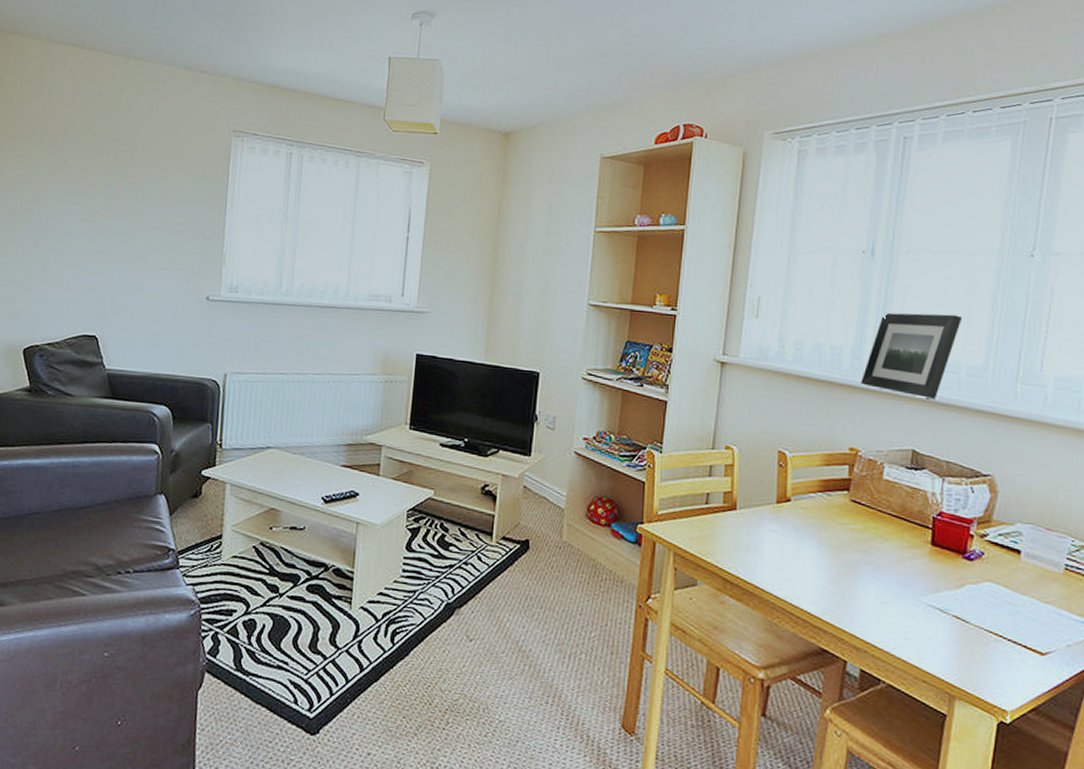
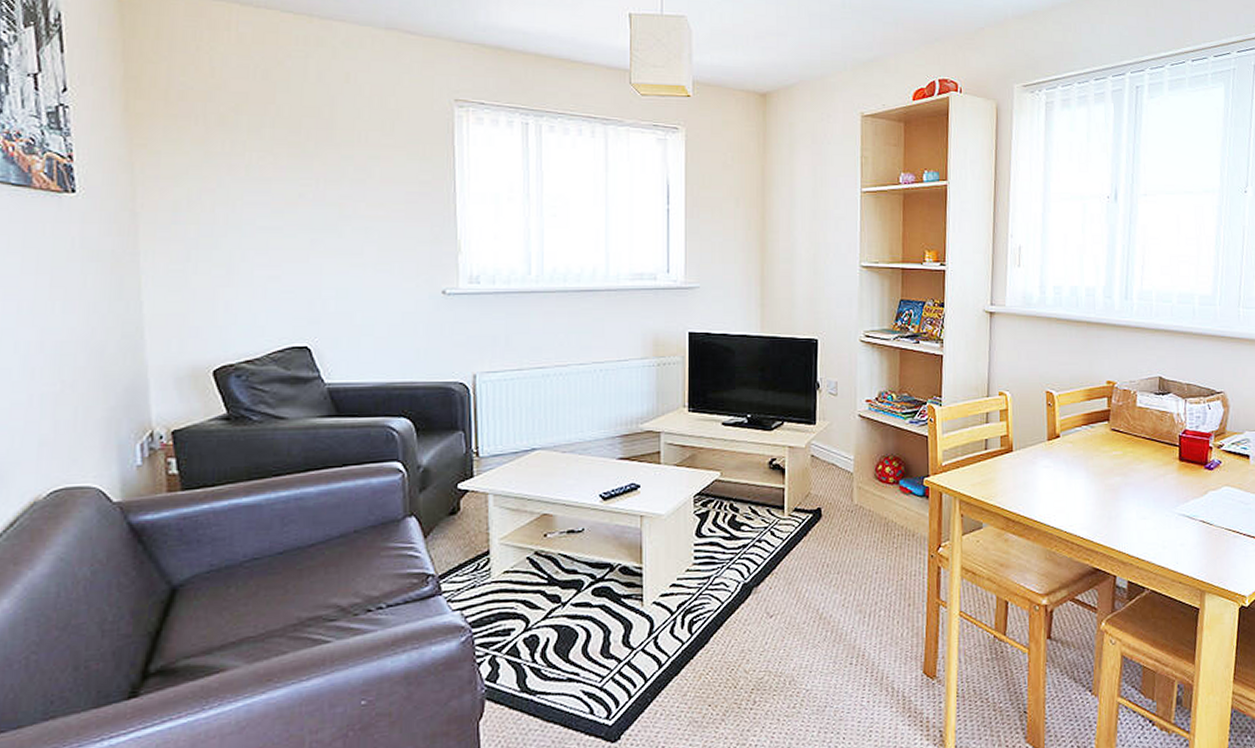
picture frame: present [861,312,963,400] -> none [1113,250,1194,329]

